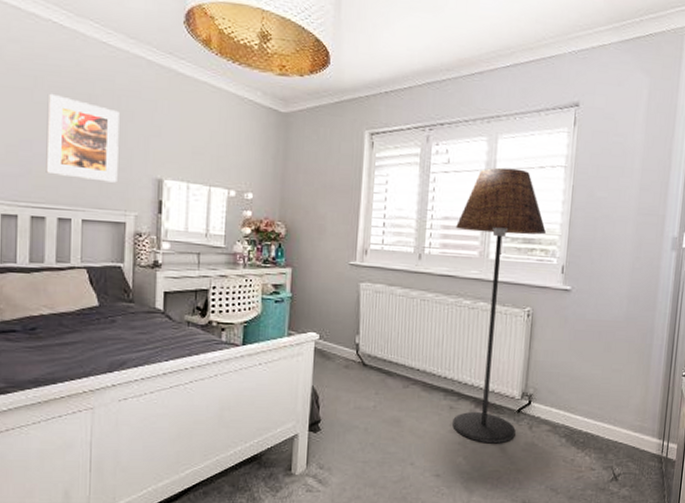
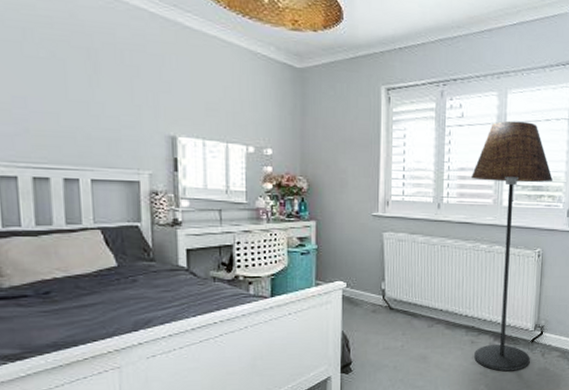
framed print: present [46,93,119,183] -> none [40,46,127,141]

